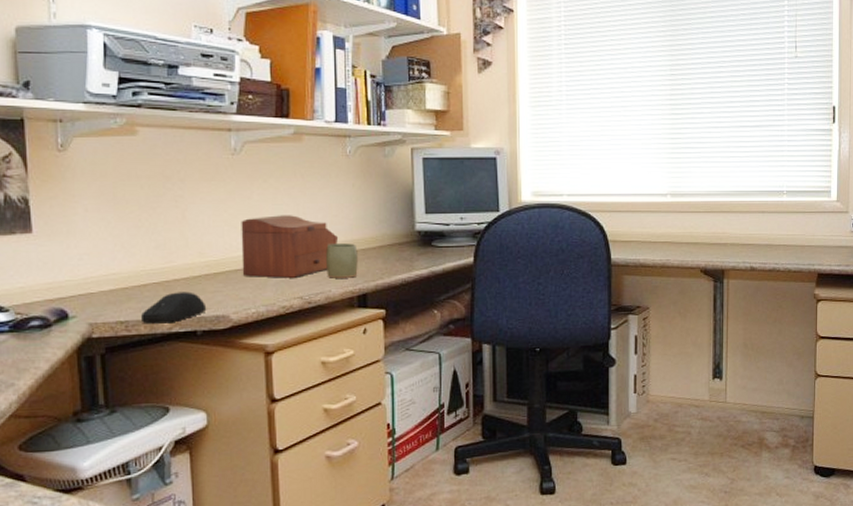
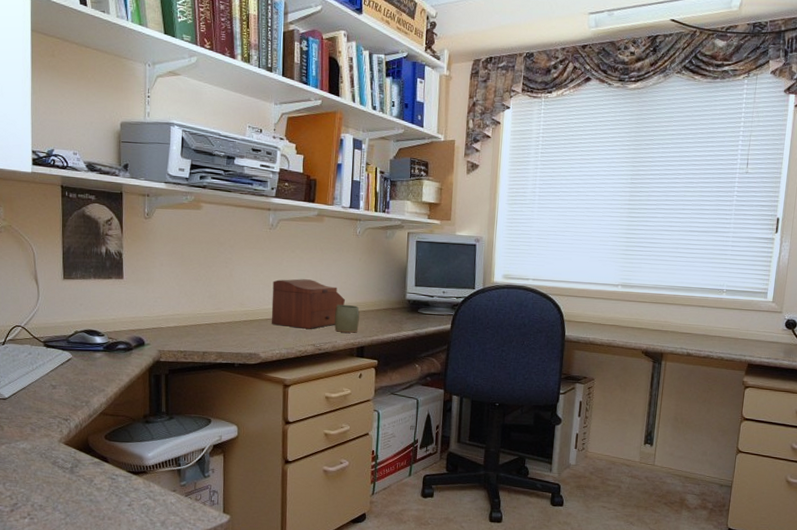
computer mouse: present [141,291,207,324] -> none [196,332,243,356]

